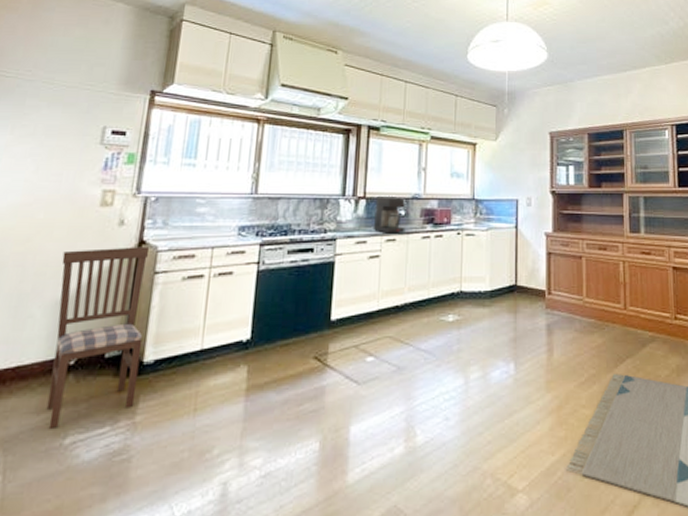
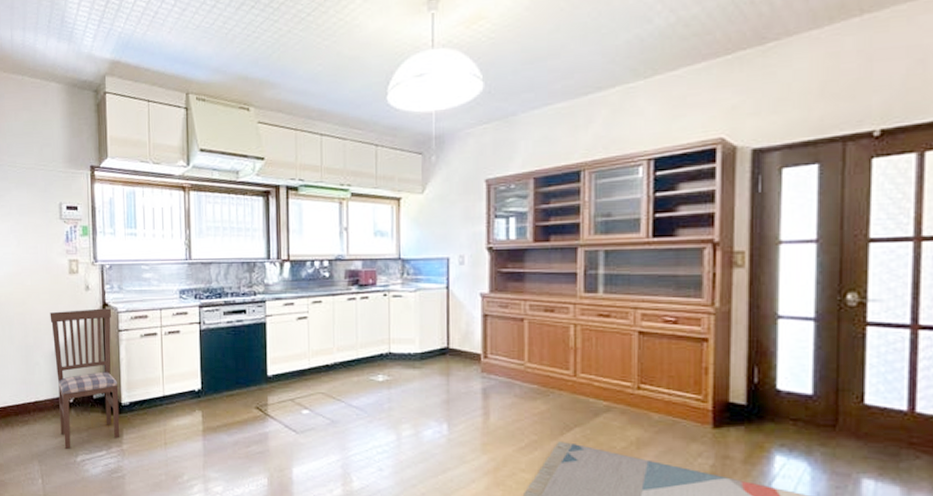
coffee maker: present [373,197,405,233] -> none [299,258,331,295]

